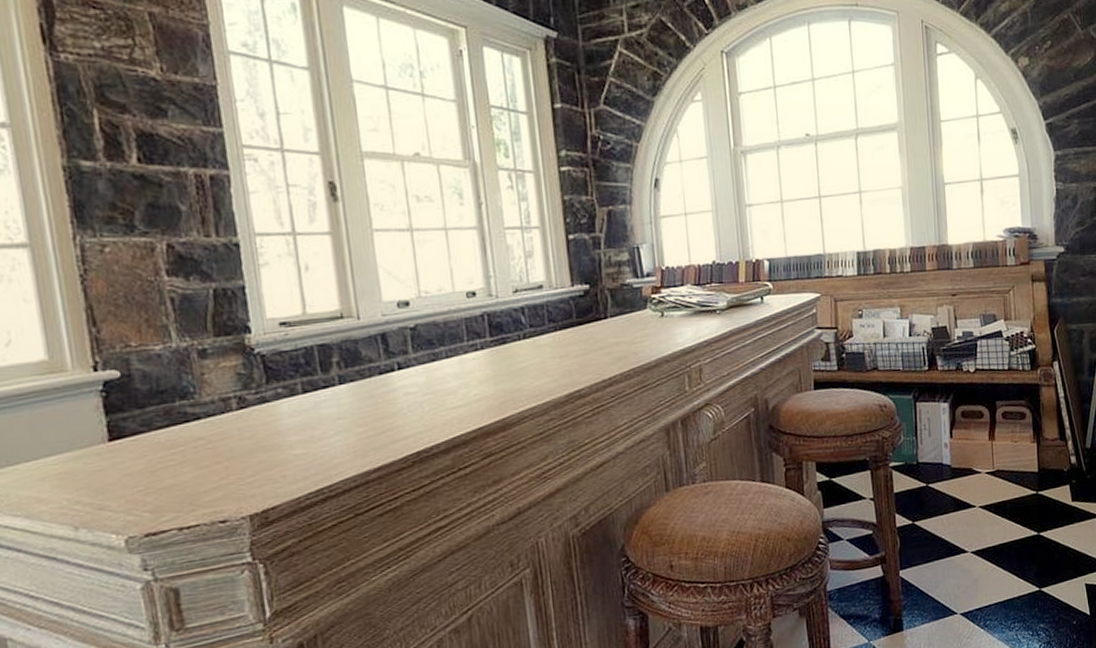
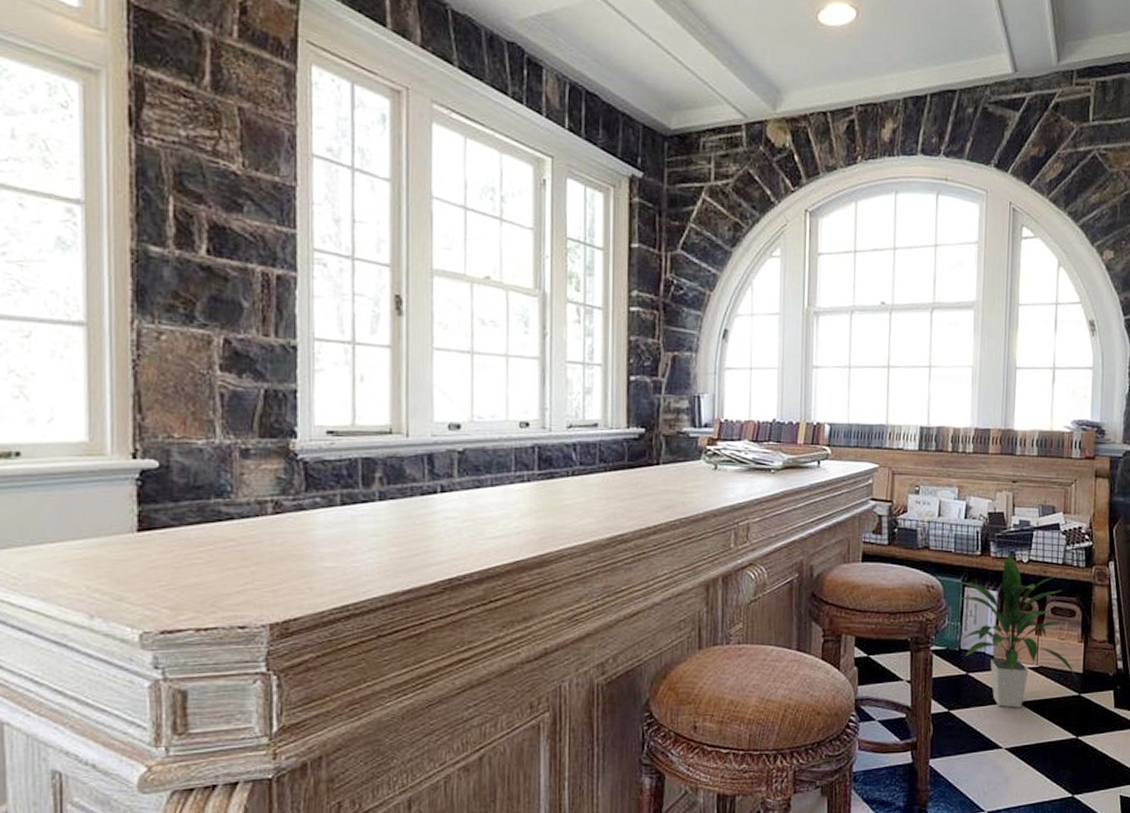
indoor plant: none [909,365,1033,513] -> present [958,554,1077,708]

